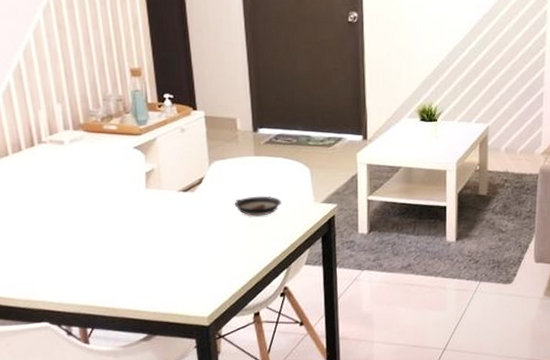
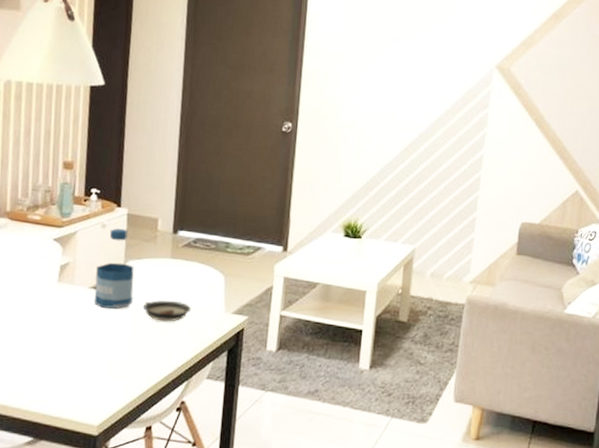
bottle: none [182,132,223,209] -> present [94,229,134,309]

